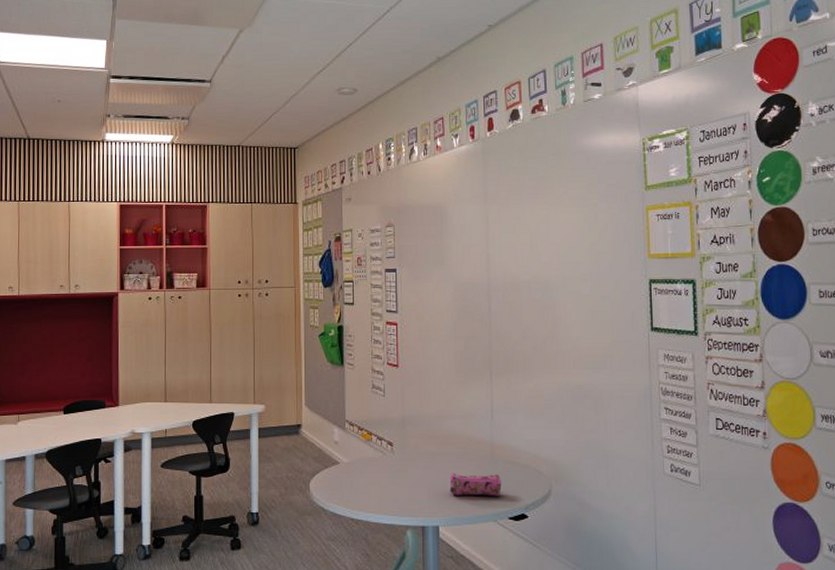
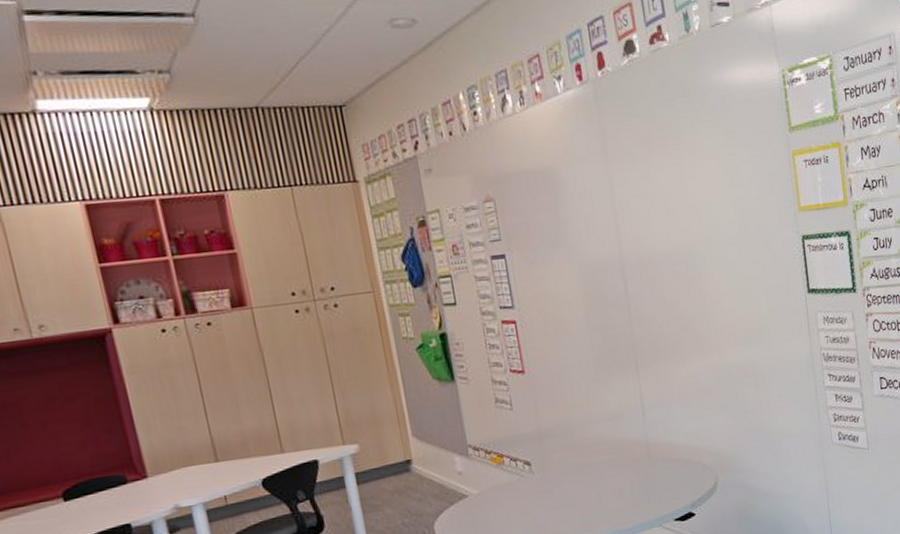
pencil case: present [449,473,502,496] -> none [603,475,663,507]

